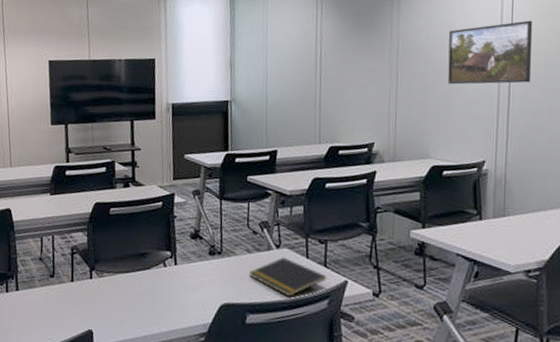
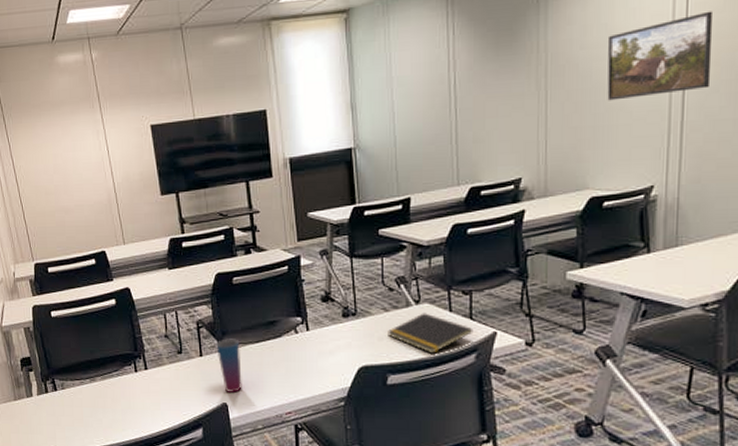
cup: none [86,266,111,320] -> present [215,339,242,393]

